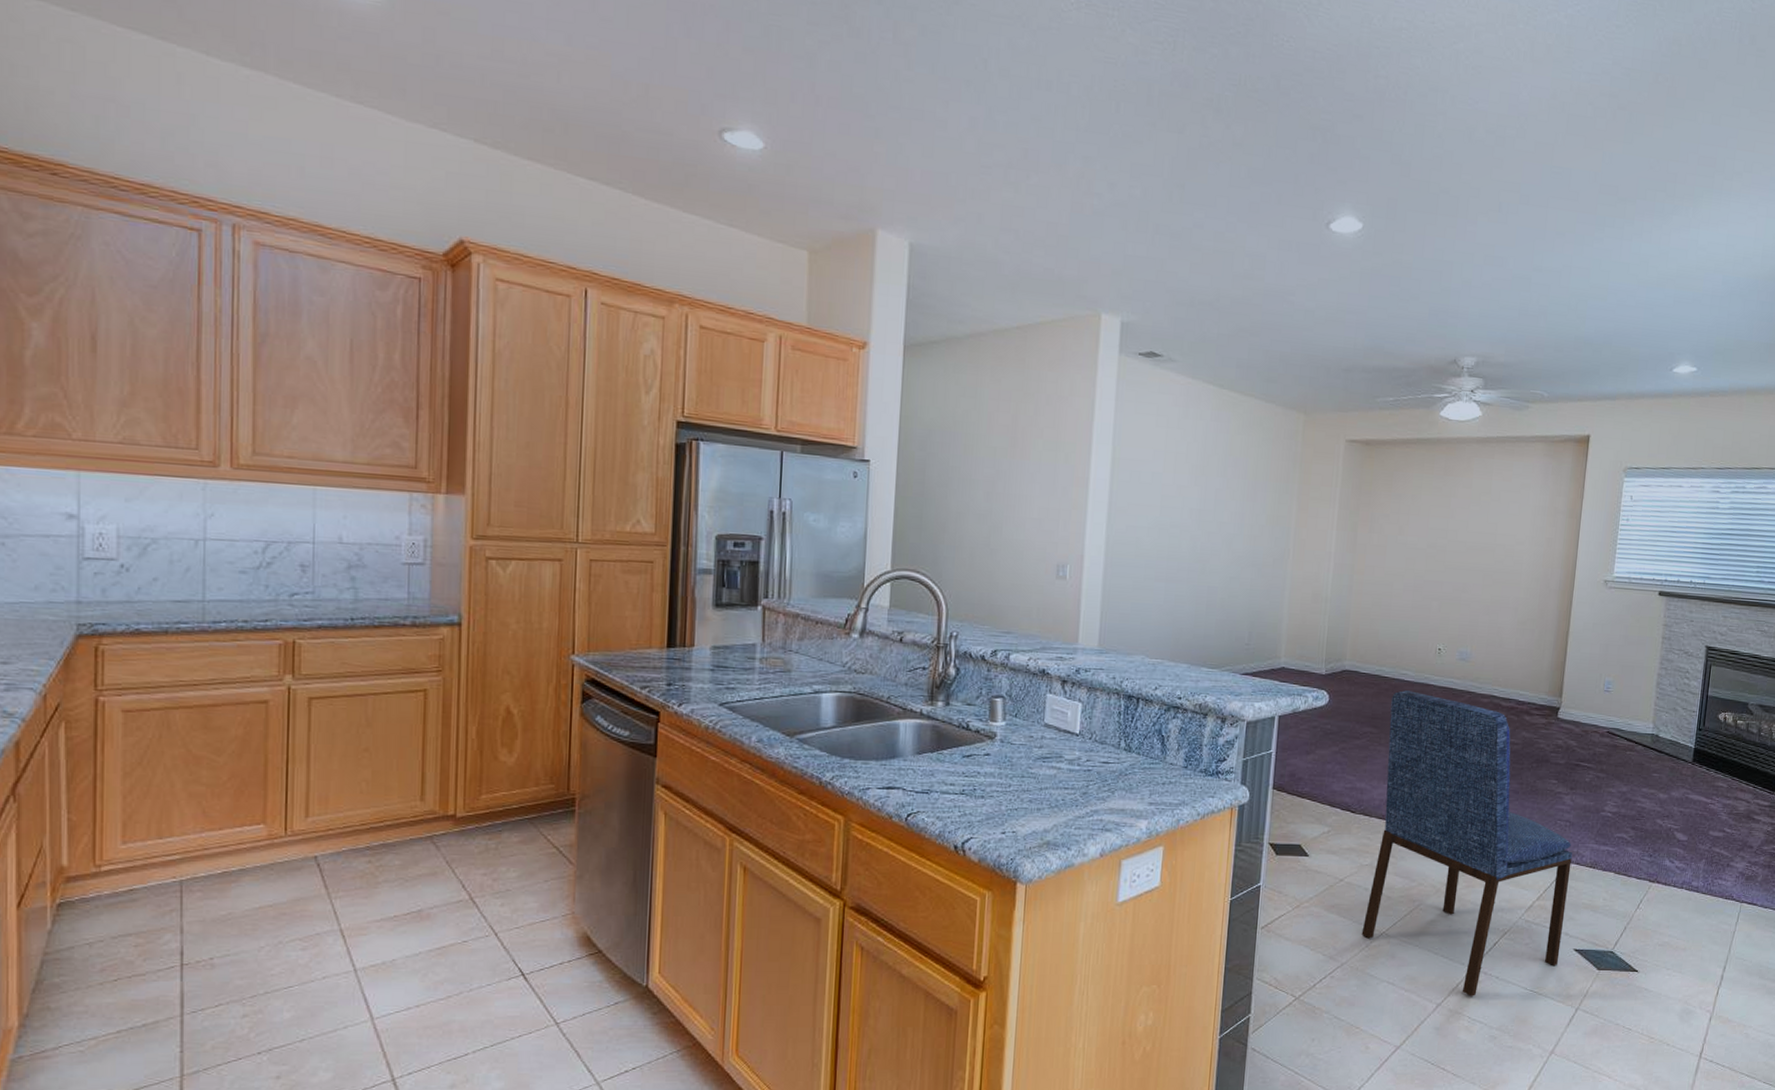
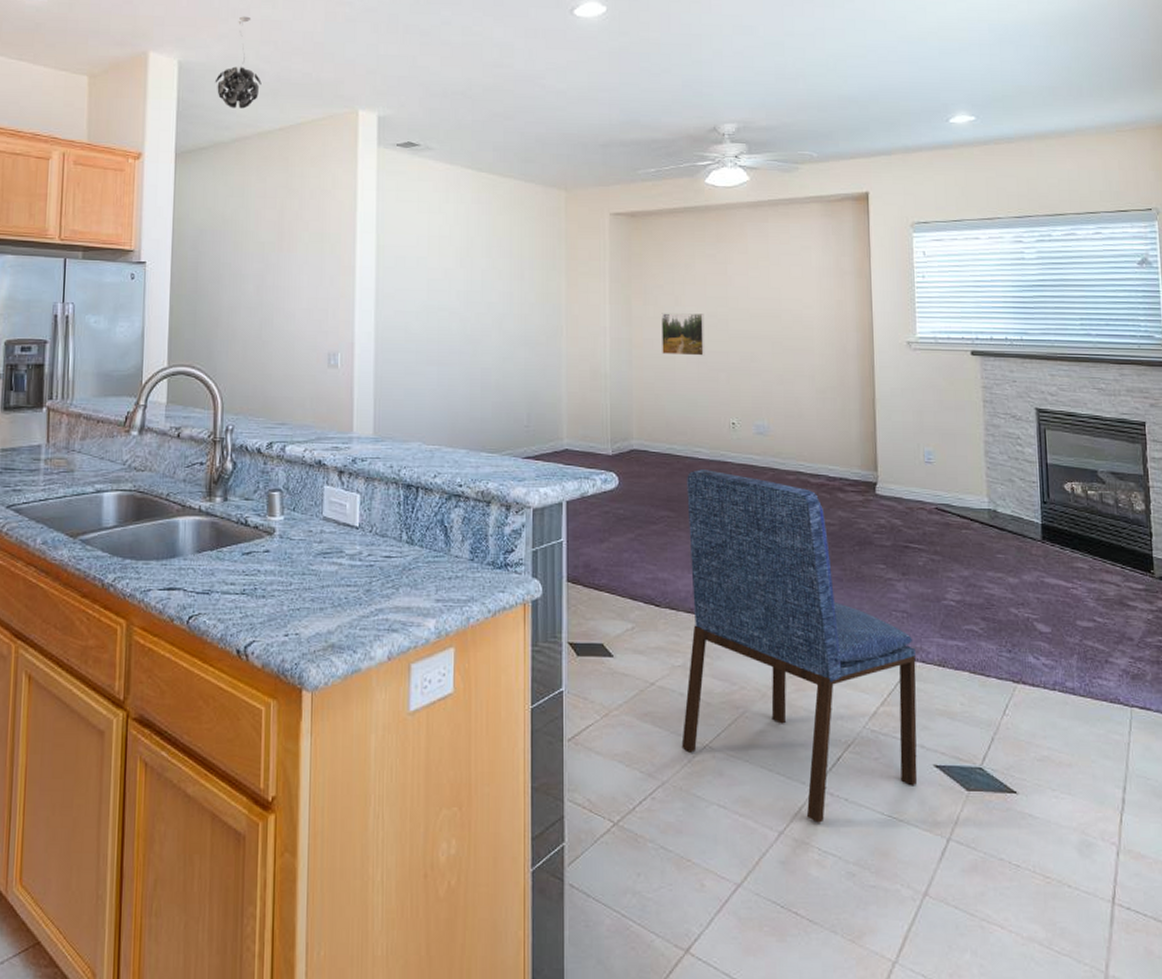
pendant light: none [949,198,1000,302] -> present [214,16,262,109]
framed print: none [1381,541,1425,585] -> present [661,313,705,356]

